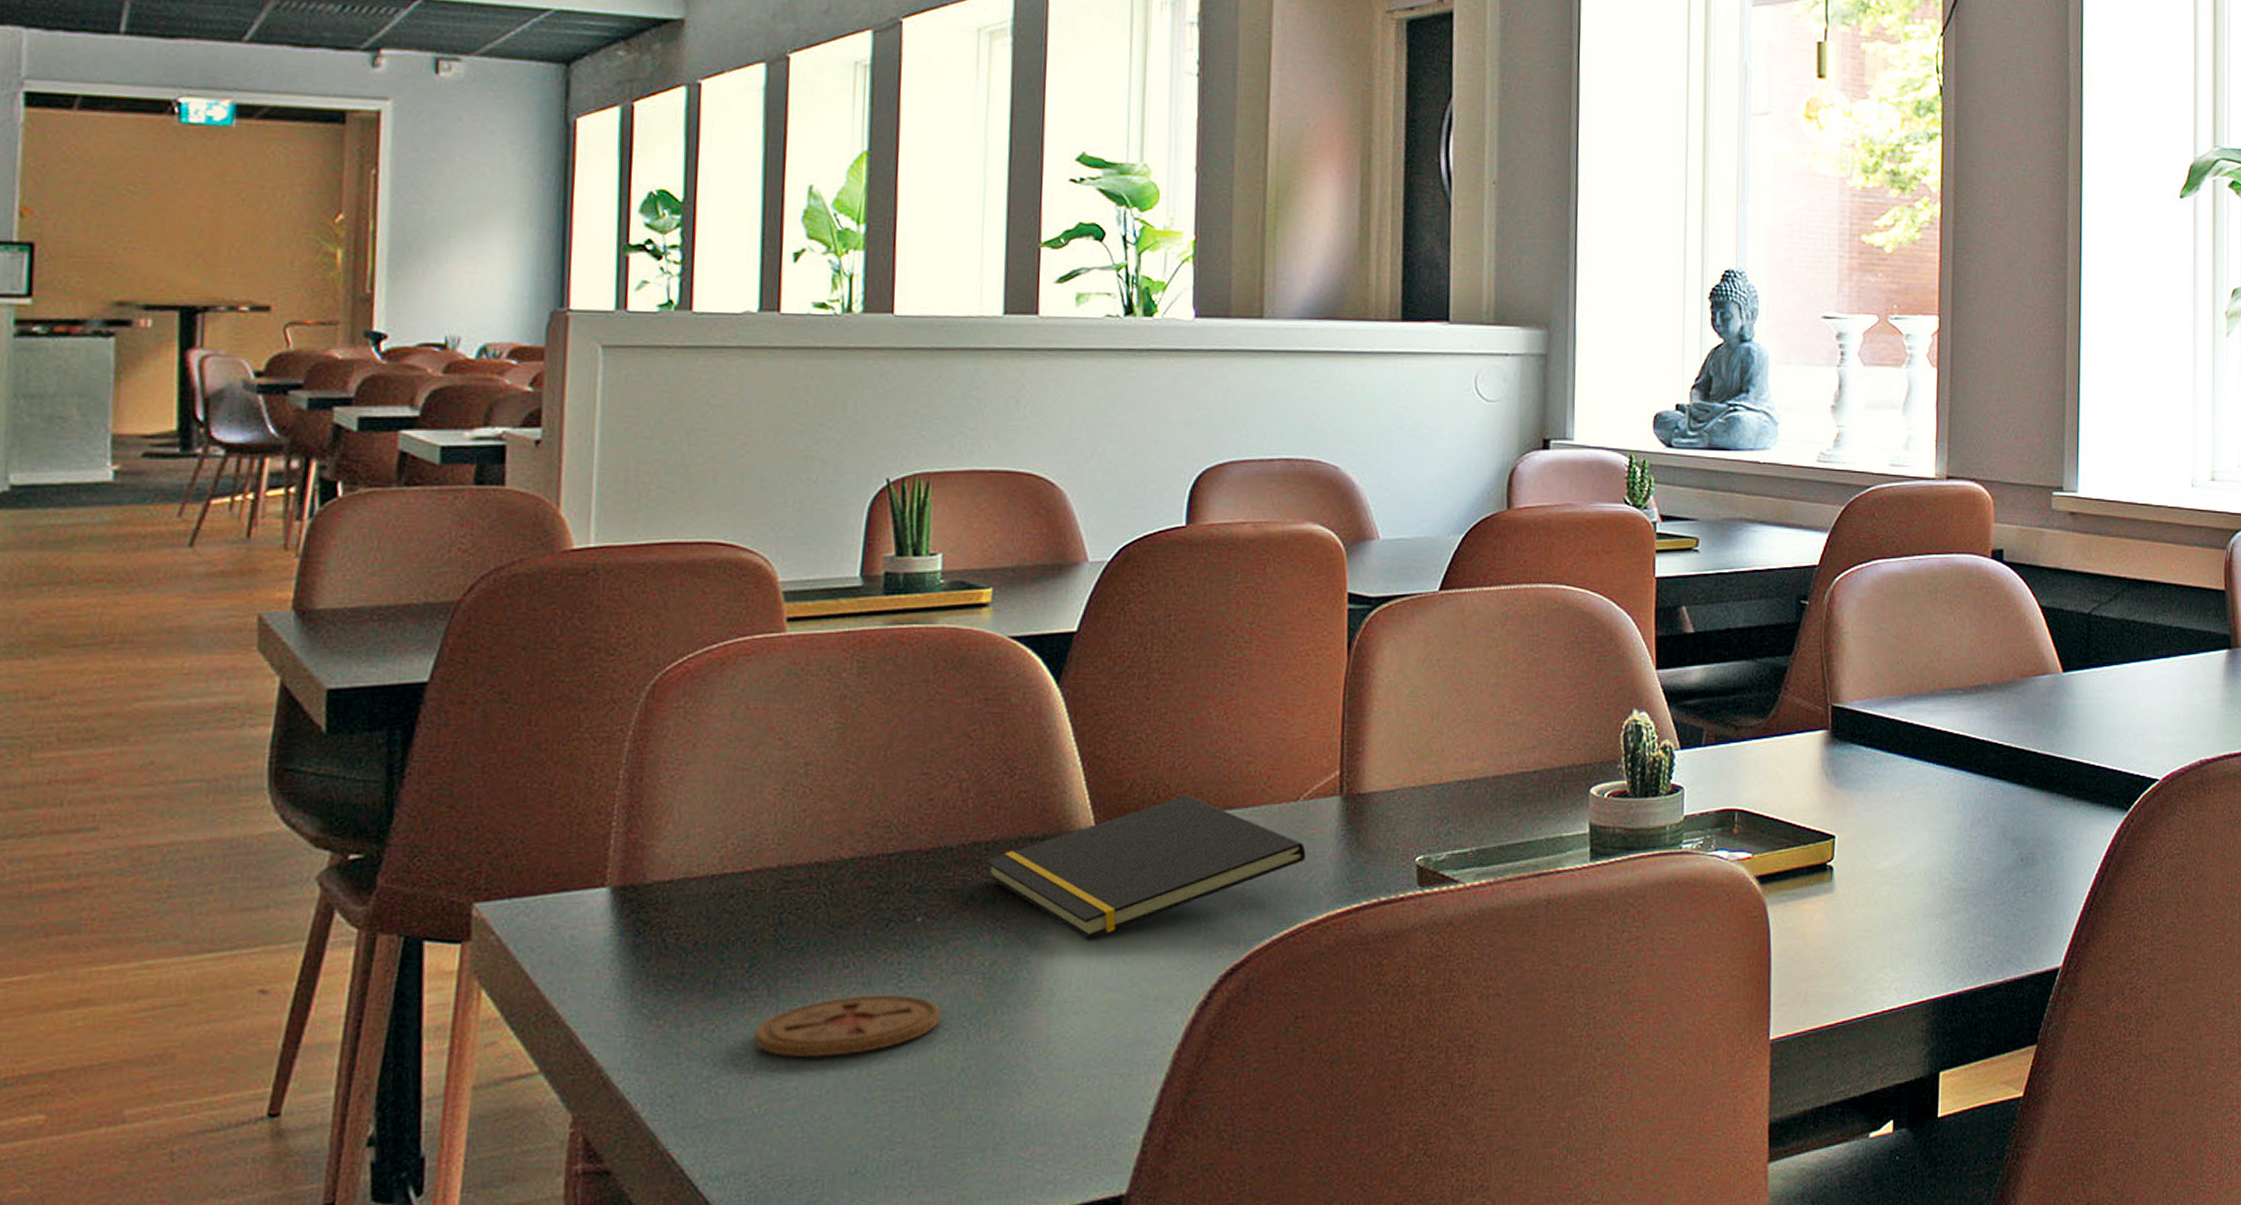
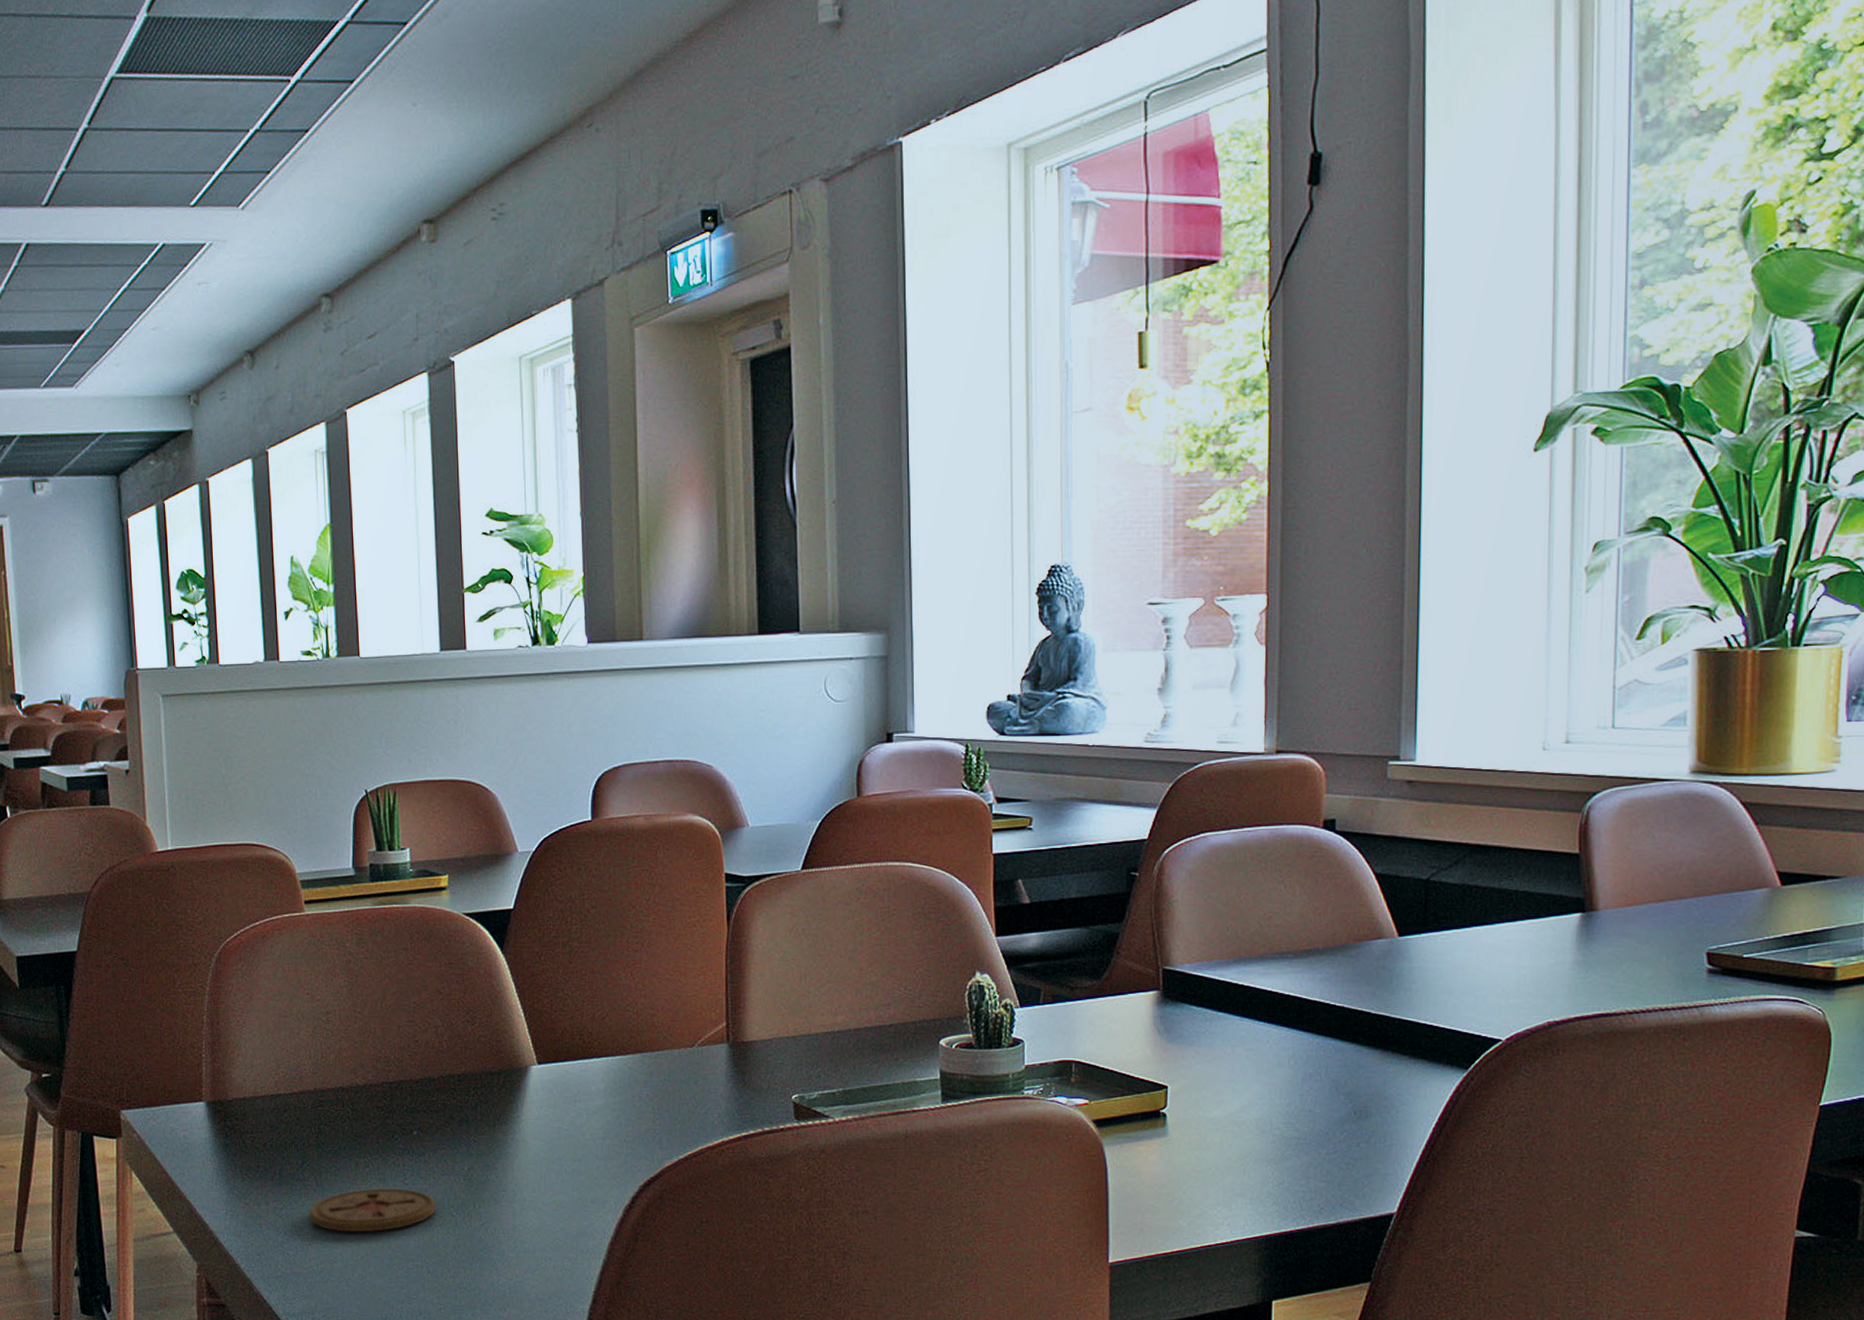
notepad: present [985,795,1306,939] -> none [458,1041,702,1153]

